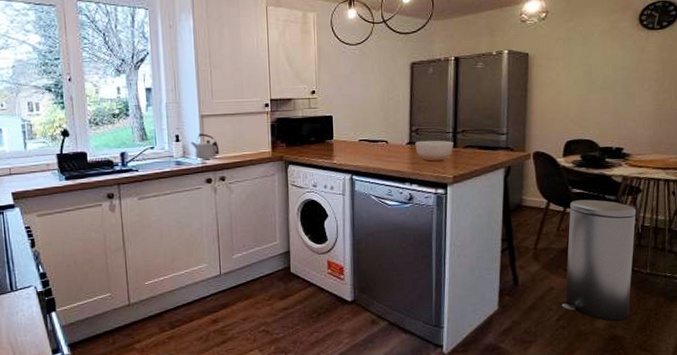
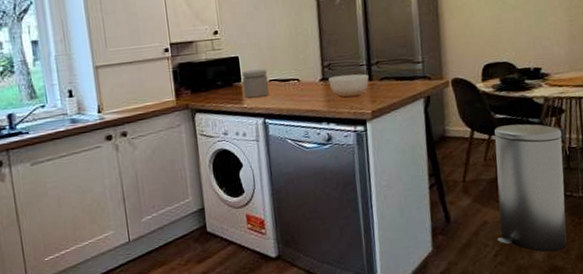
kettle: present [190,133,220,159] -> none [85,86,119,115]
jar: none [334,129,359,156] -> present [242,69,269,98]

